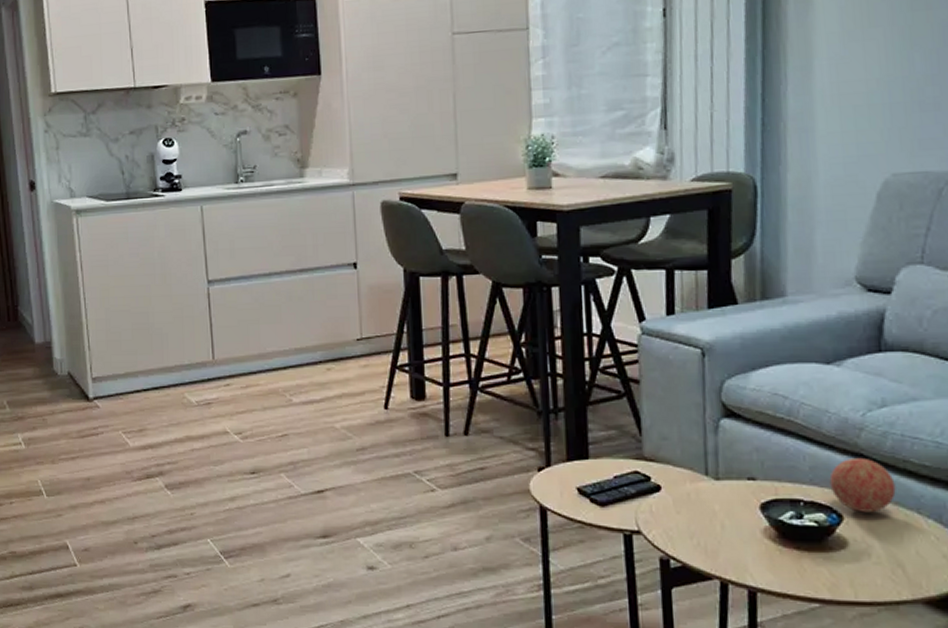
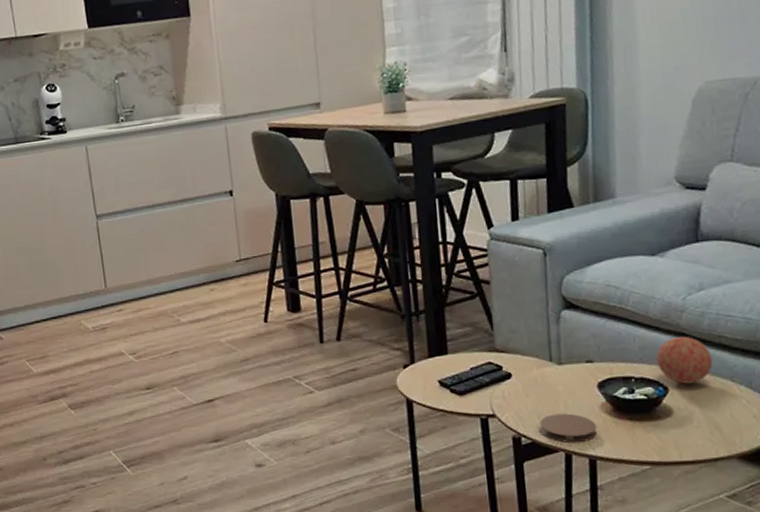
coaster: none [692,535,759,571] -> present [540,413,598,443]

